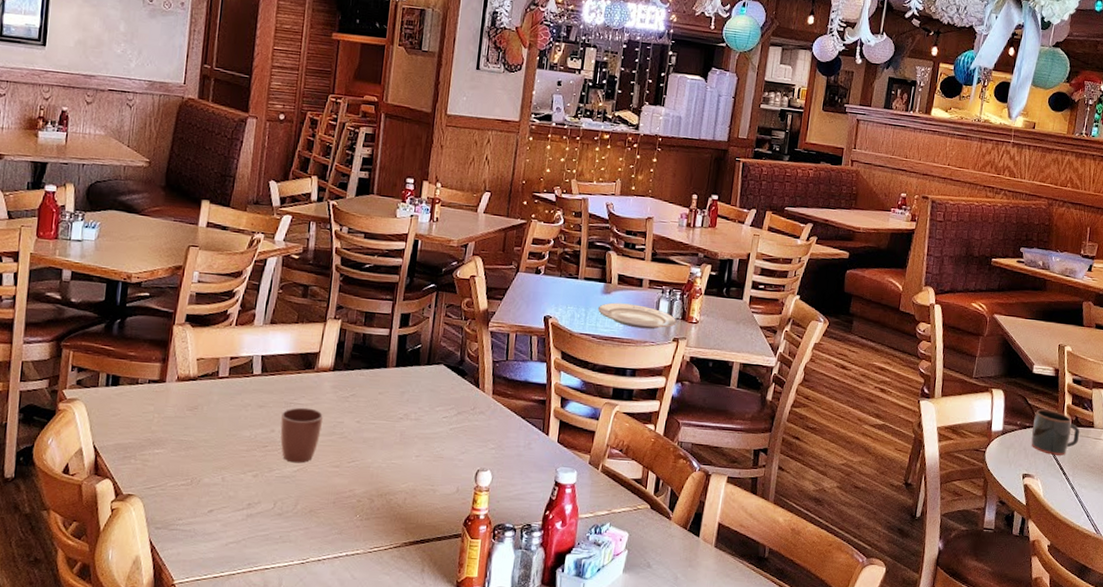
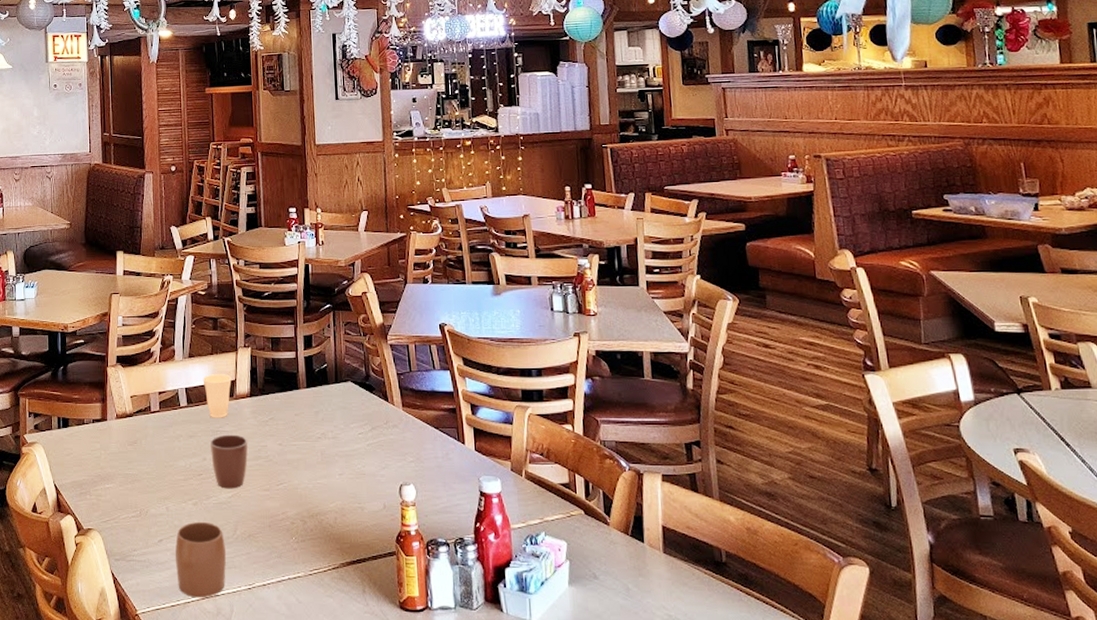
mug: none [224,493,283,571] -> present [175,521,227,598]
cup: none [282,343,315,390] -> present [202,373,232,418]
plate: present [597,302,677,329] -> none [490,303,574,327]
mug: present [1031,409,1080,456] -> none [1010,372,1076,424]

